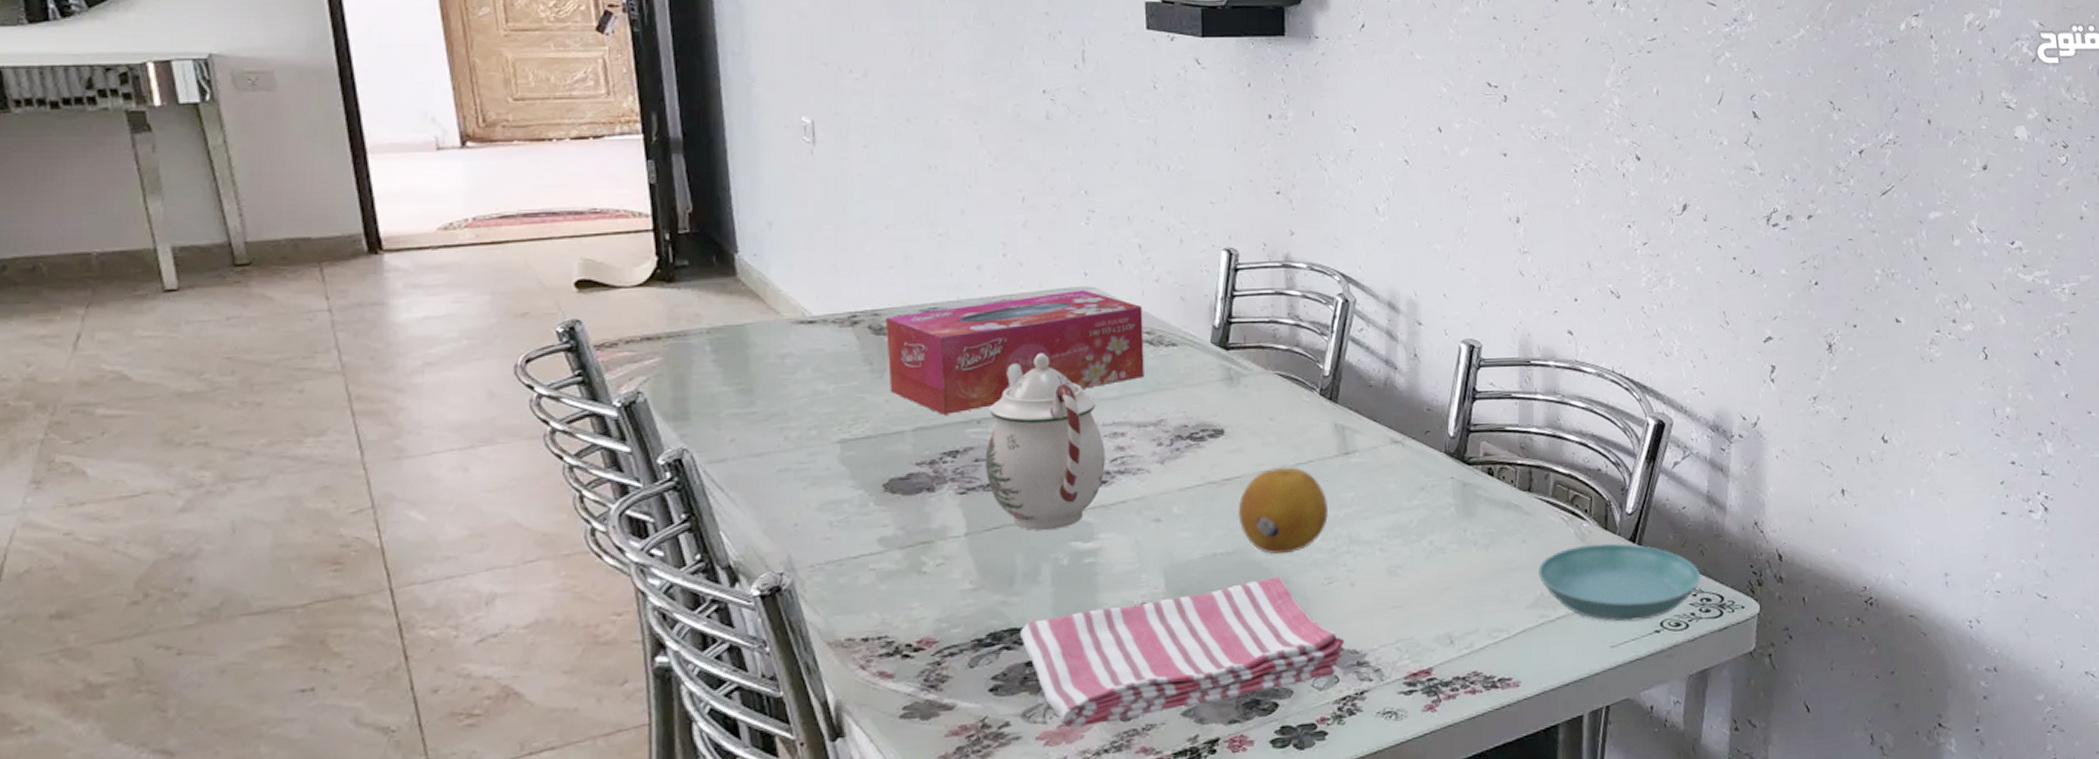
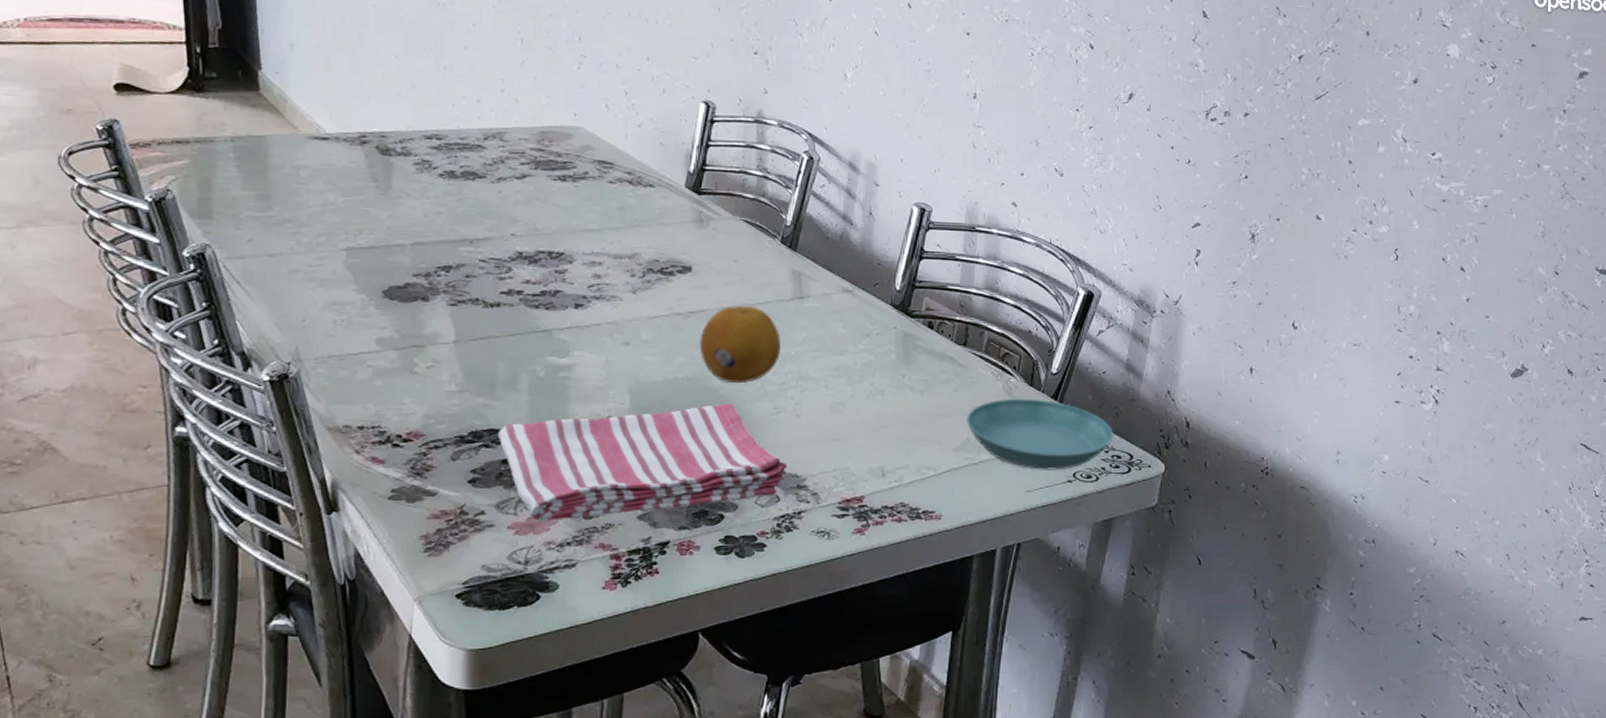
tissue box: present [886,289,1144,415] -> none [391,128,625,233]
teapot: present [985,353,1105,531] -> none [475,184,583,345]

